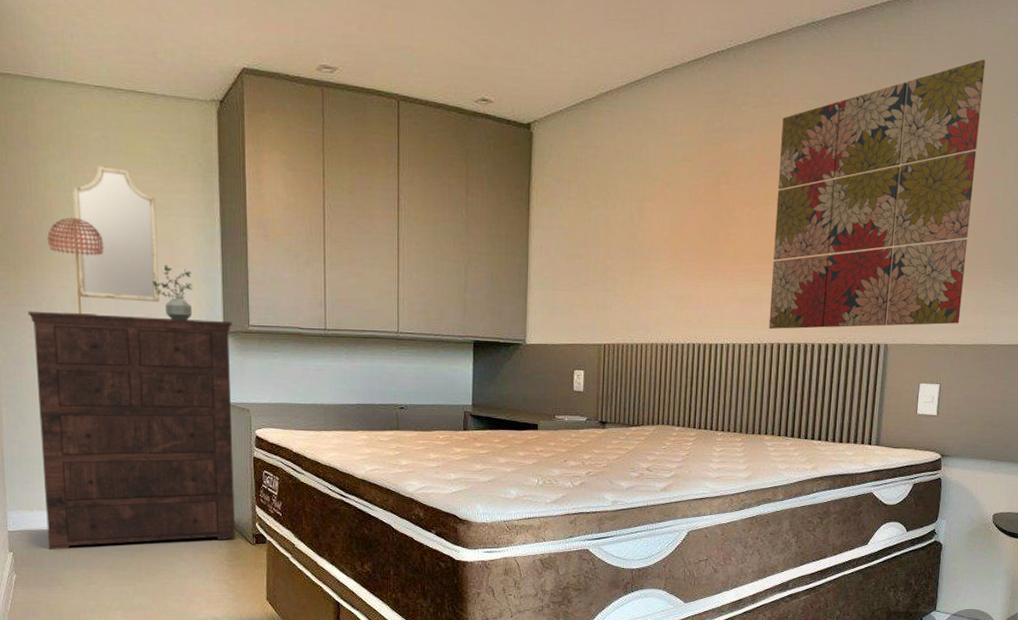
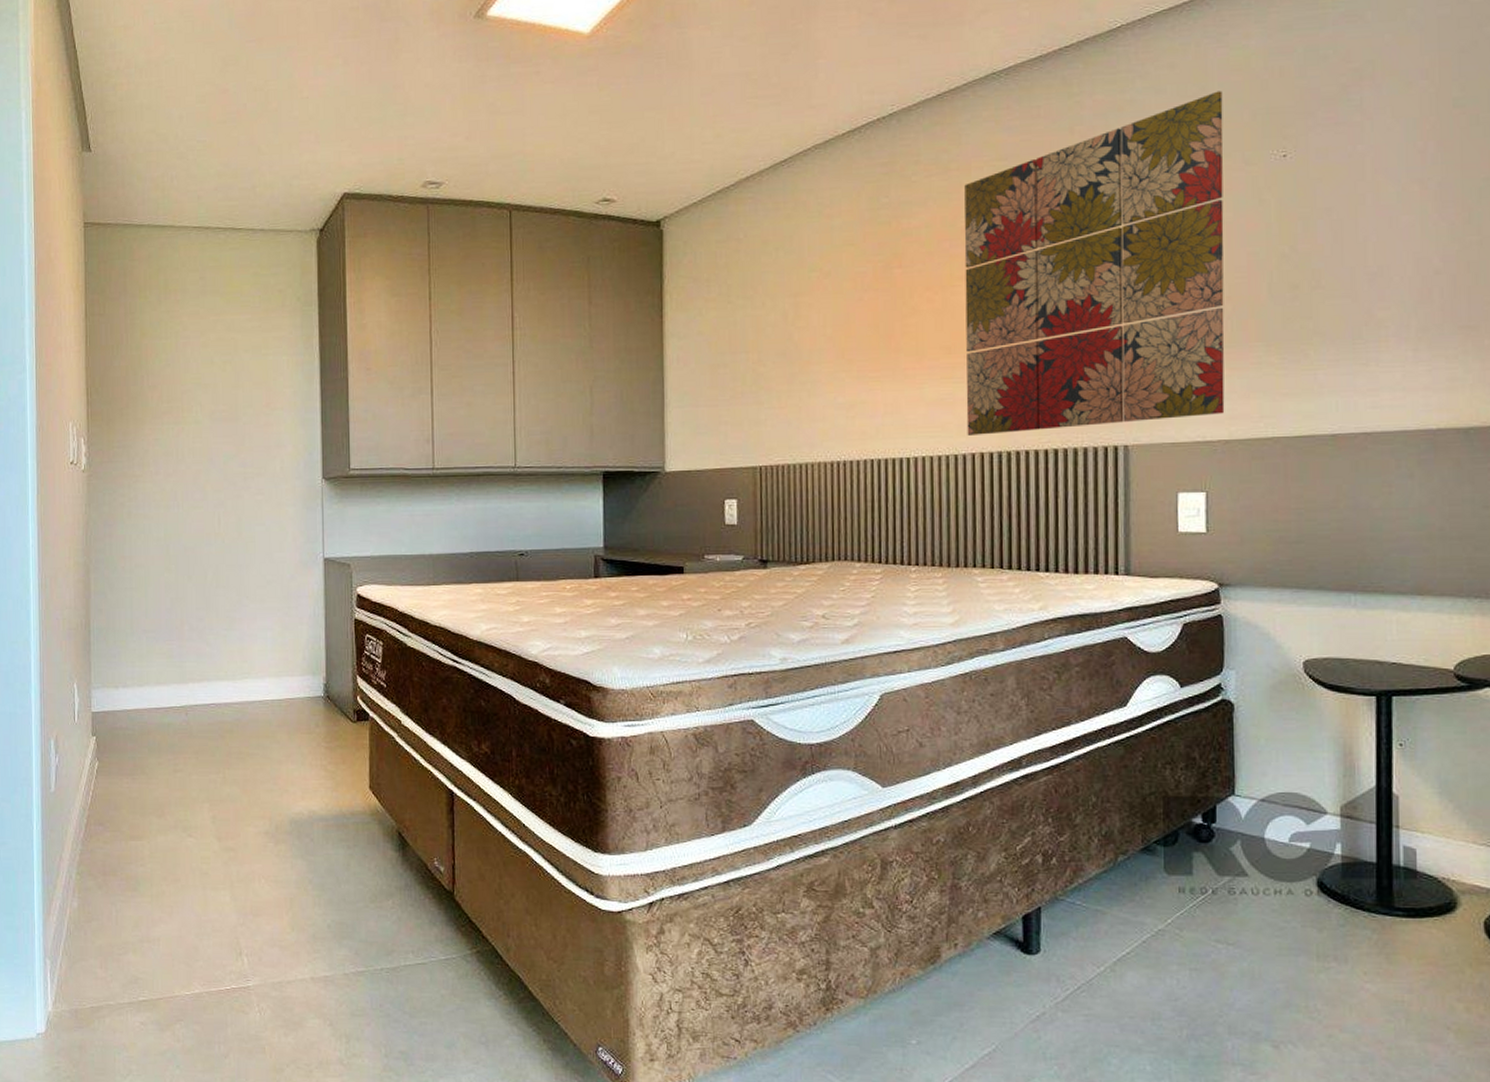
dresser: present [28,311,235,550] -> none [120,465,334,733]
table lamp: present [47,217,104,315] -> none [142,365,199,469]
home mirror: present [73,166,159,303] -> none [169,309,255,450]
potted plant: present [153,264,193,321] -> none [248,408,291,468]

